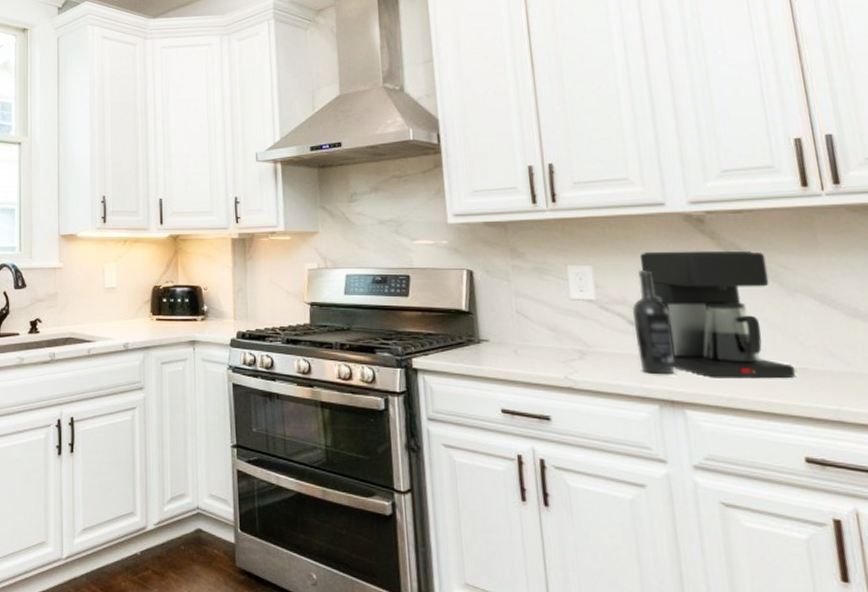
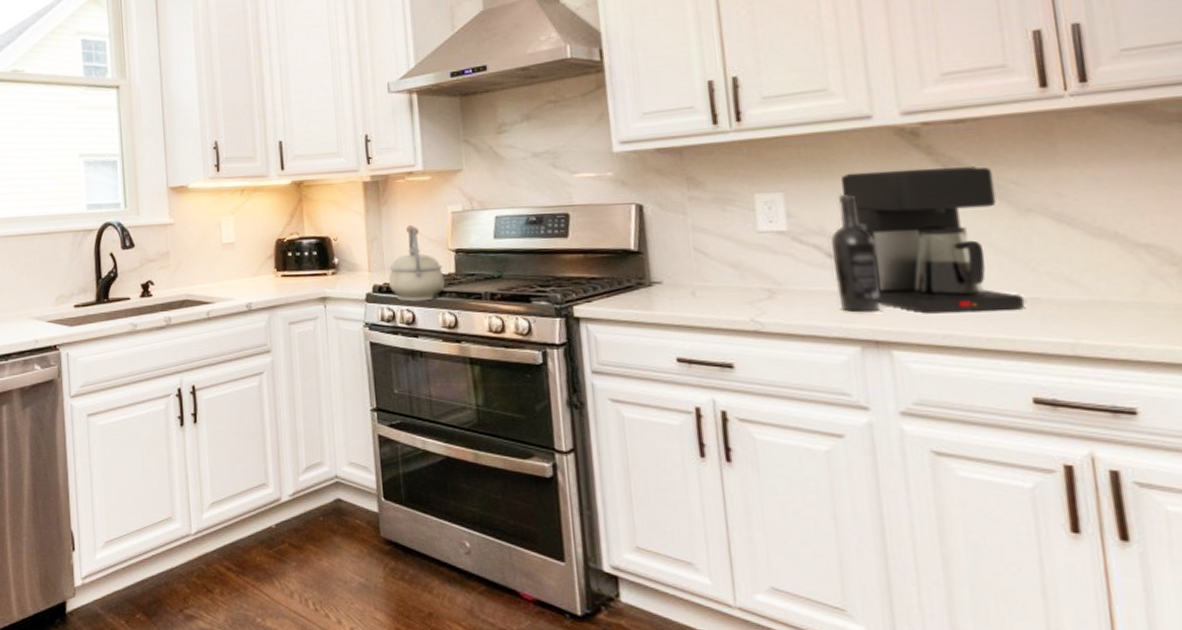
kettle: none [251,280,301,348] -> present [388,226,445,302]

